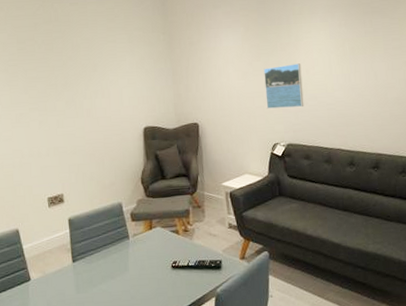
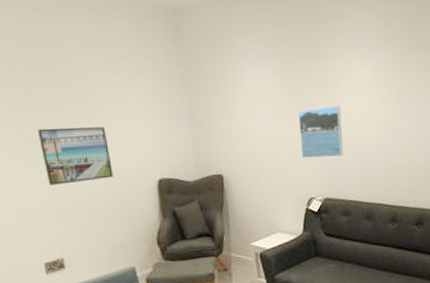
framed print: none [49,84,107,132] -> present [37,127,113,185]

